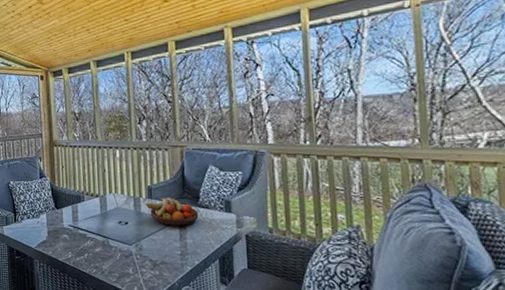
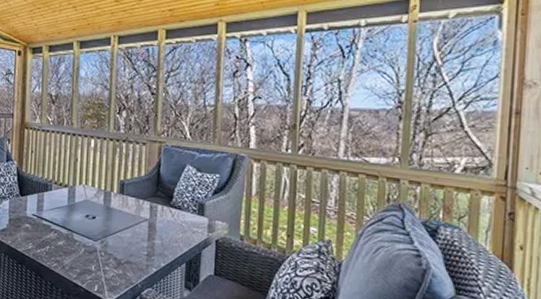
fruit bowl: present [145,197,199,227] -> none [115,194,170,226]

